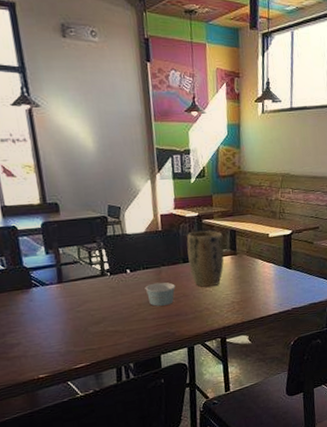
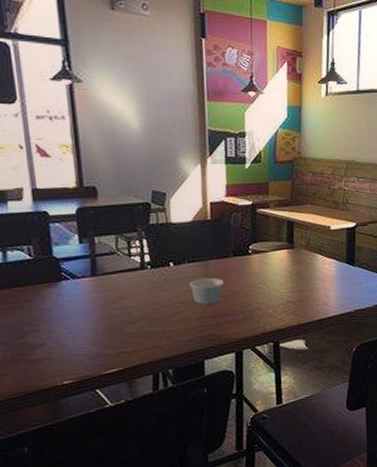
plant pot: present [186,230,224,288] -> none [238,221,280,285]

